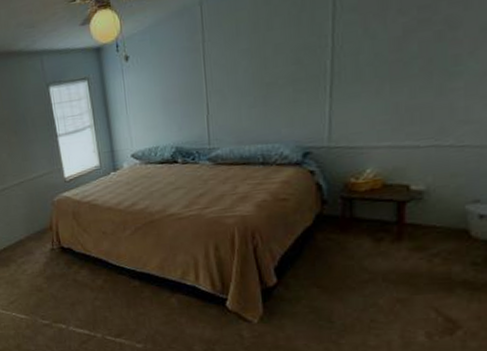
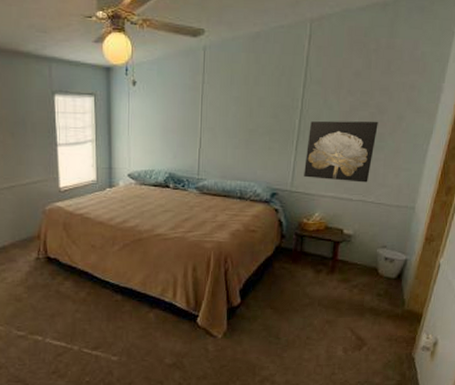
wall art: none [344,39,450,129] -> present [304,120,378,183]

